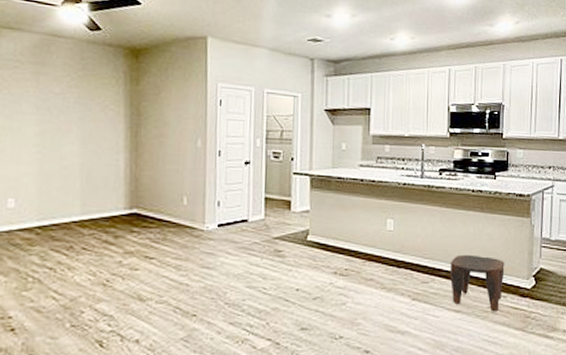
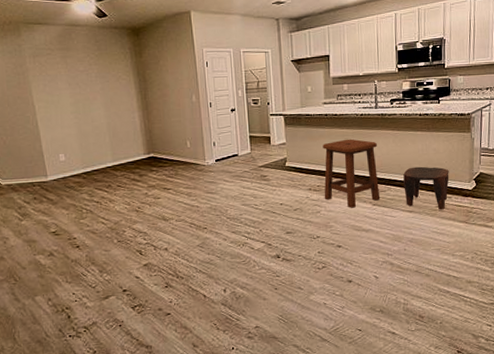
stool: none [352,212,422,302] -> present [323,139,381,208]

